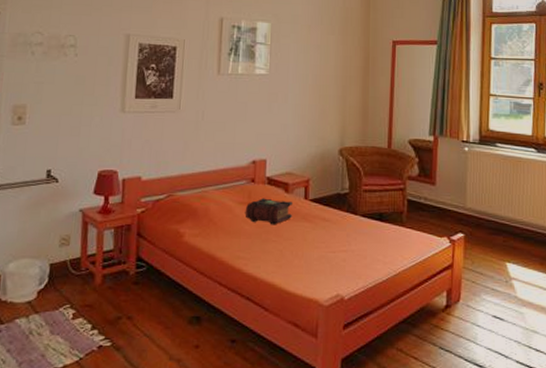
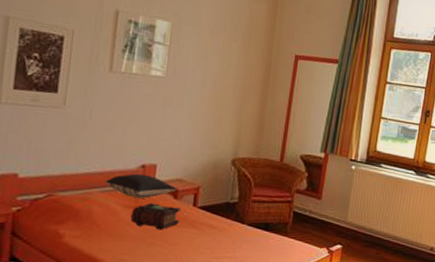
pillow: none [219,169,288,194] -> present [104,173,177,198]

